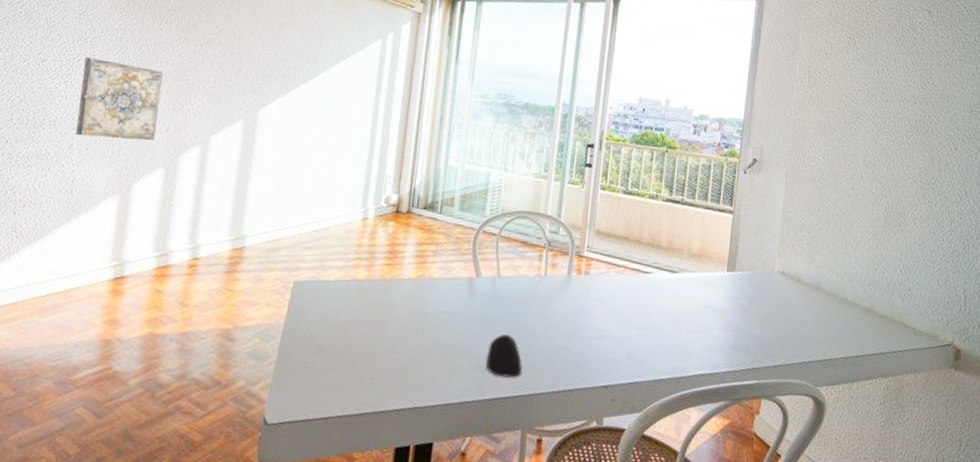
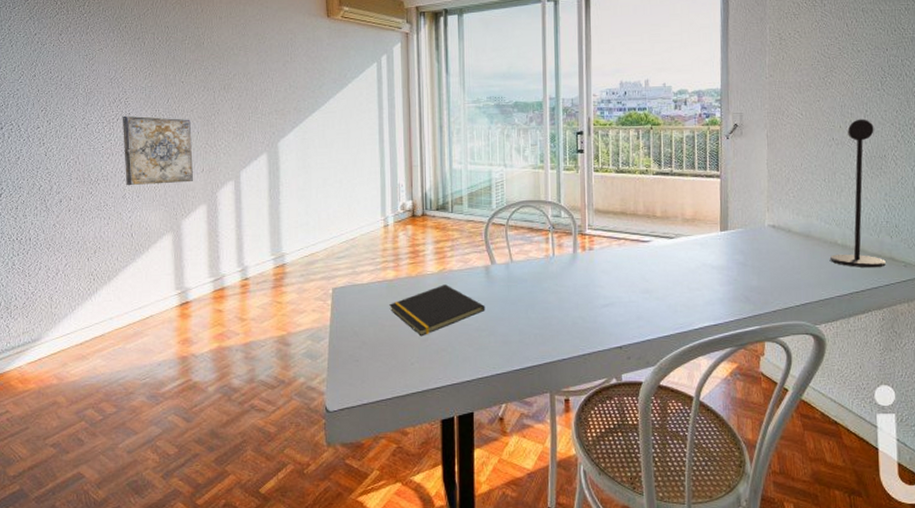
notepad: none [355,292,463,349] -> present [389,284,486,337]
computer mouse: present [486,333,522,378] -> none [510,311,543,349]
desk lamp: none [839,171,896,332] -> present [830,119,886,268]

